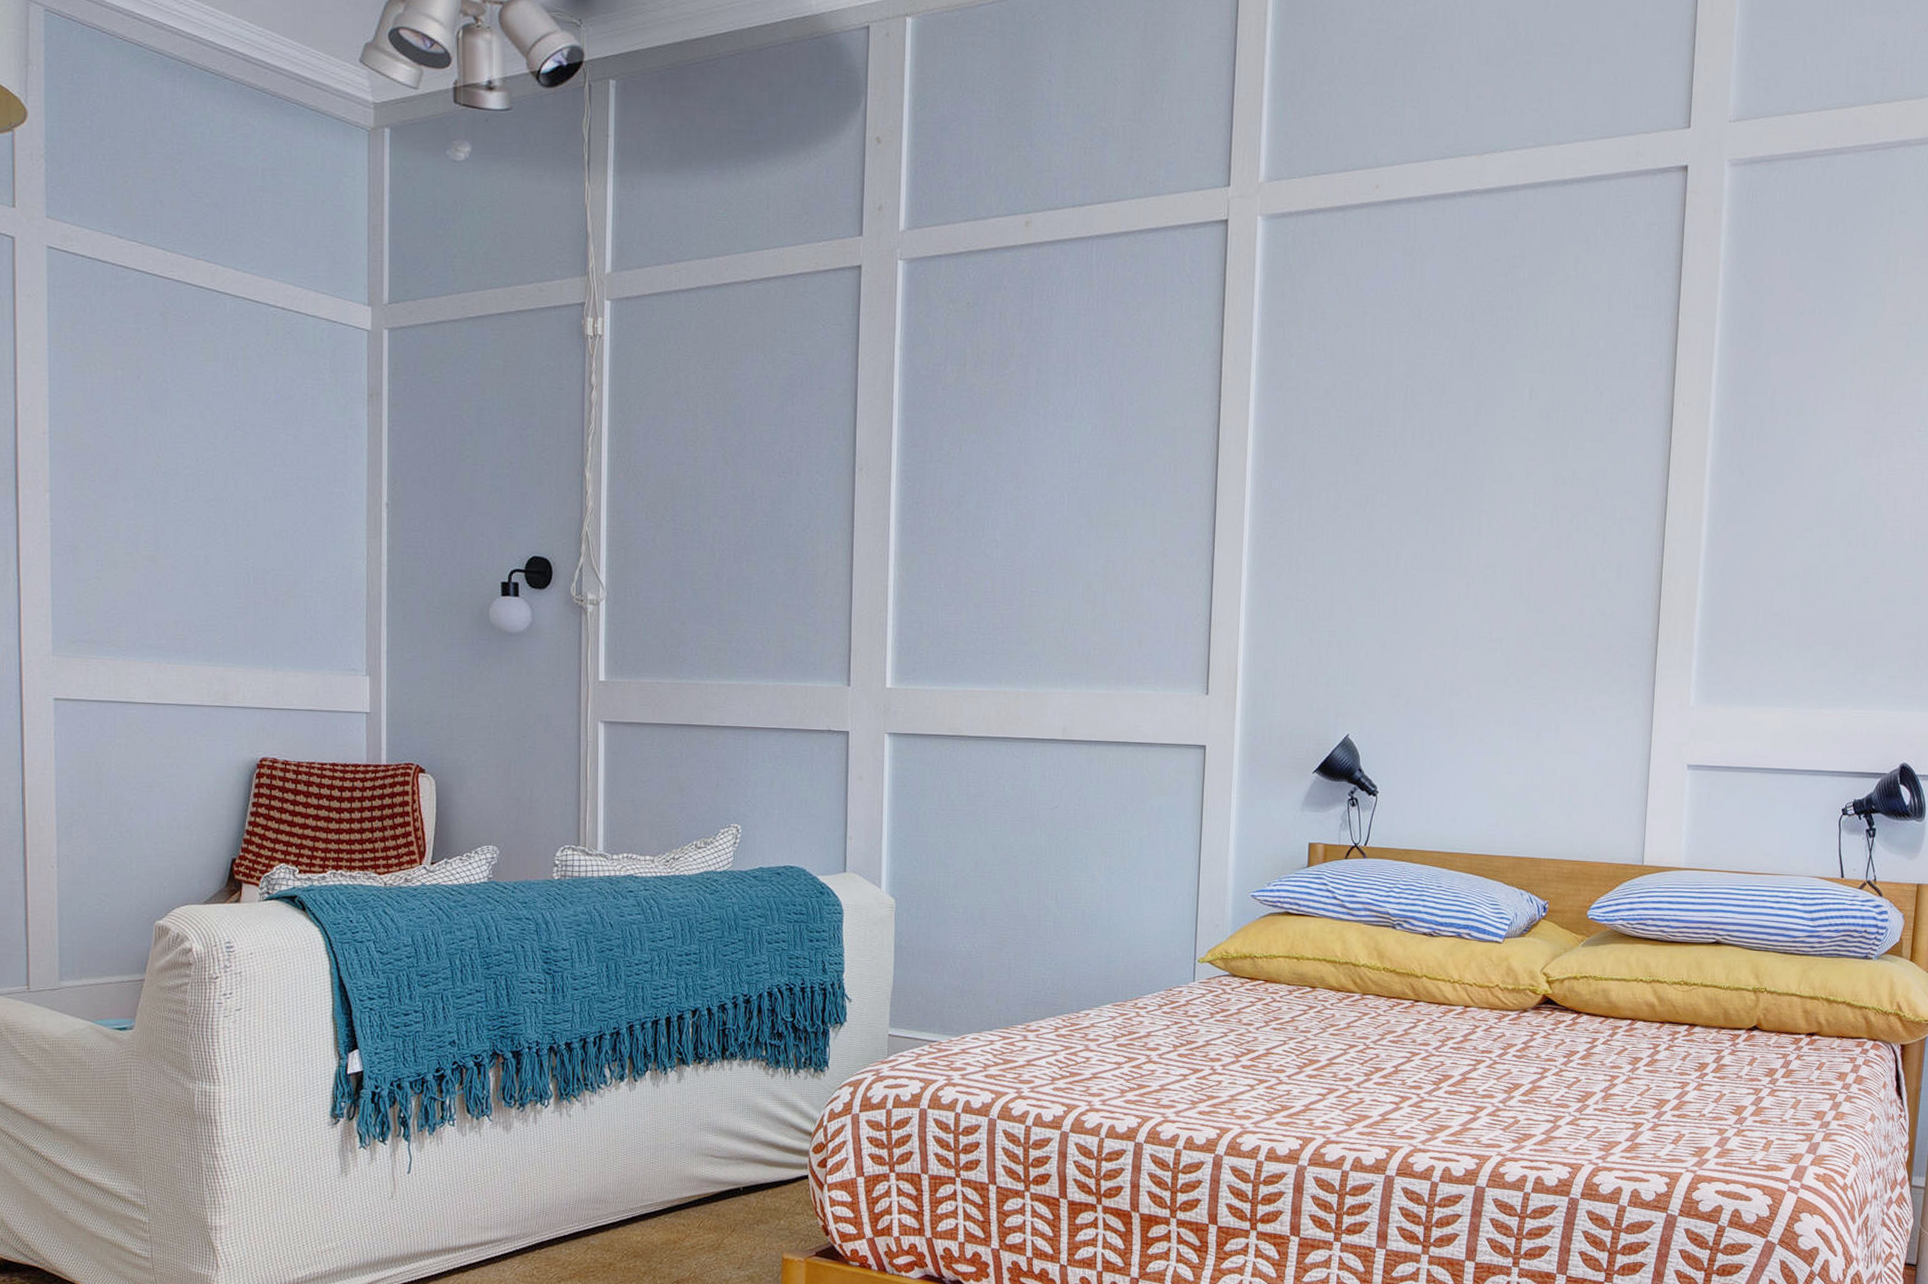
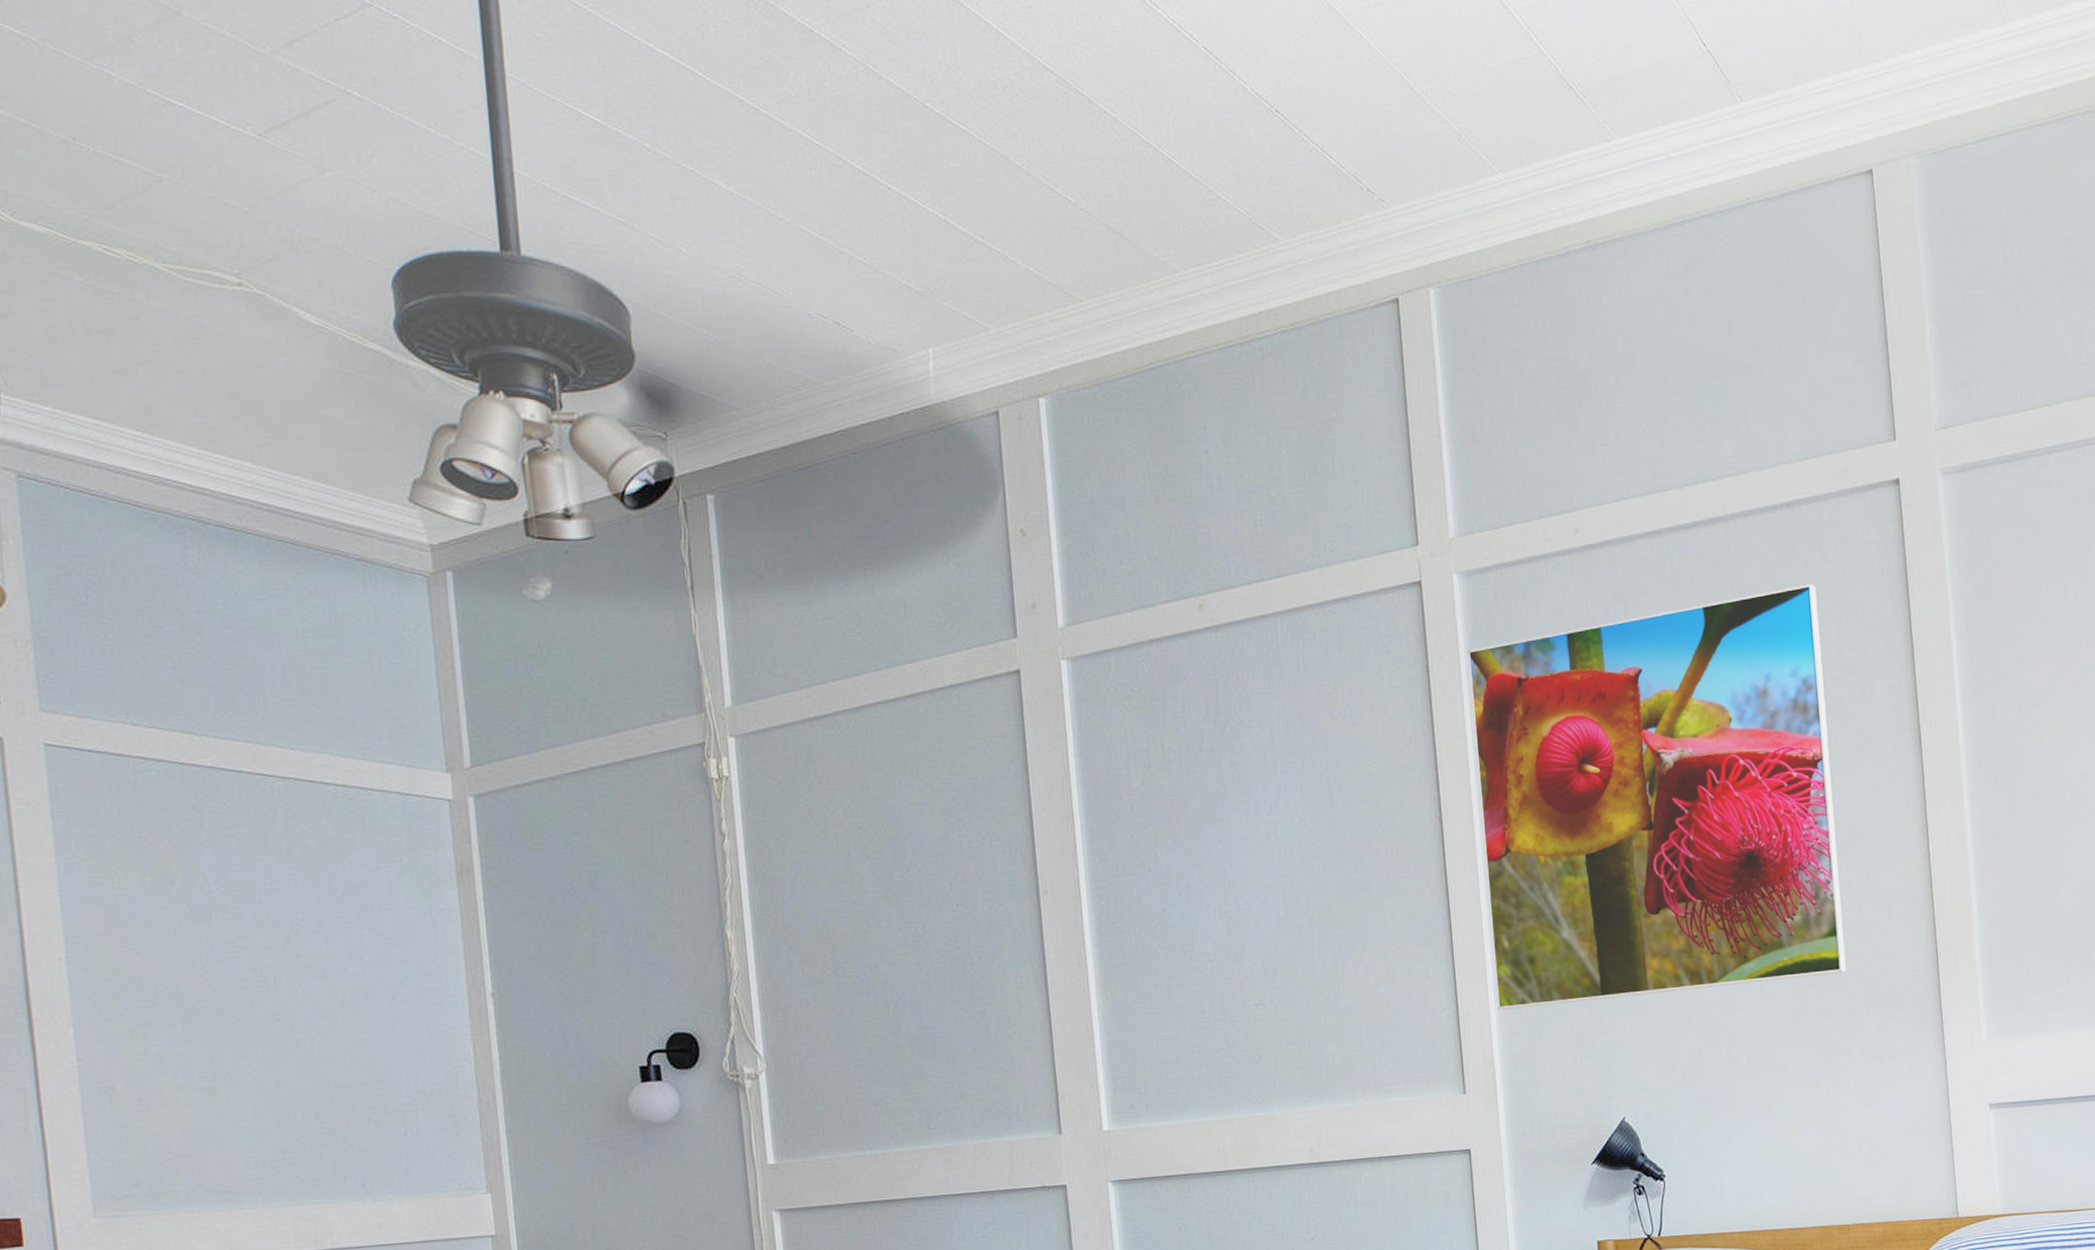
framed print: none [1246,258,1594,627] -> present [1467,584,1846,1010]

